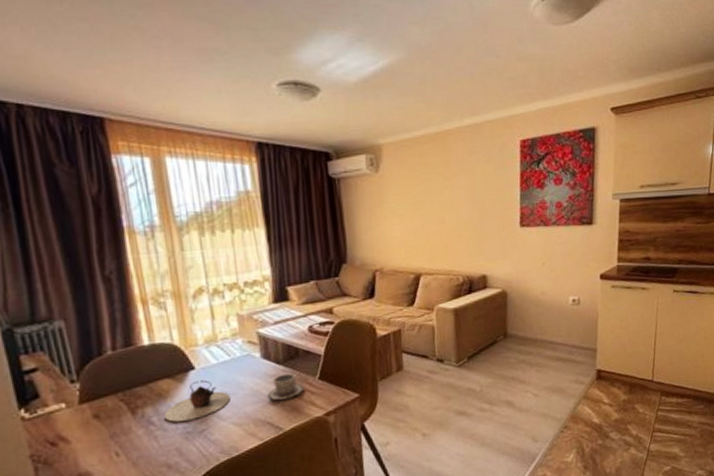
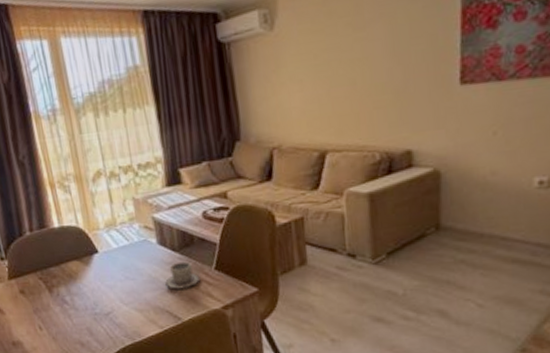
teapot: present [164,380,231,422] -> none [75,264,132,303]

